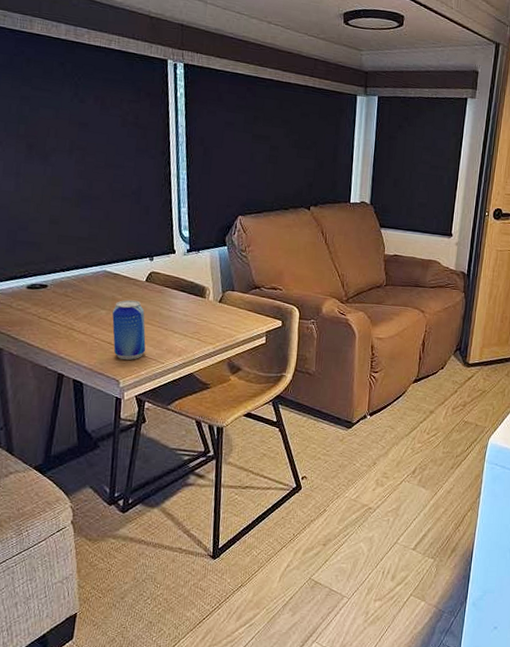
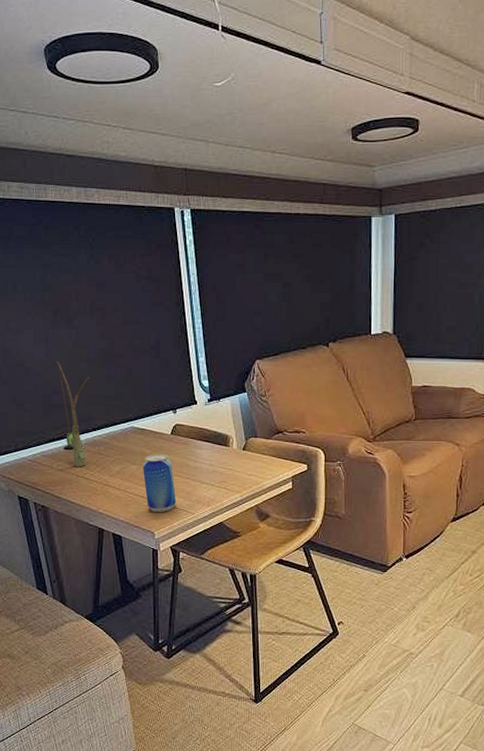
plant: none [27,196,62,309] -> present [57,361,89,468]

